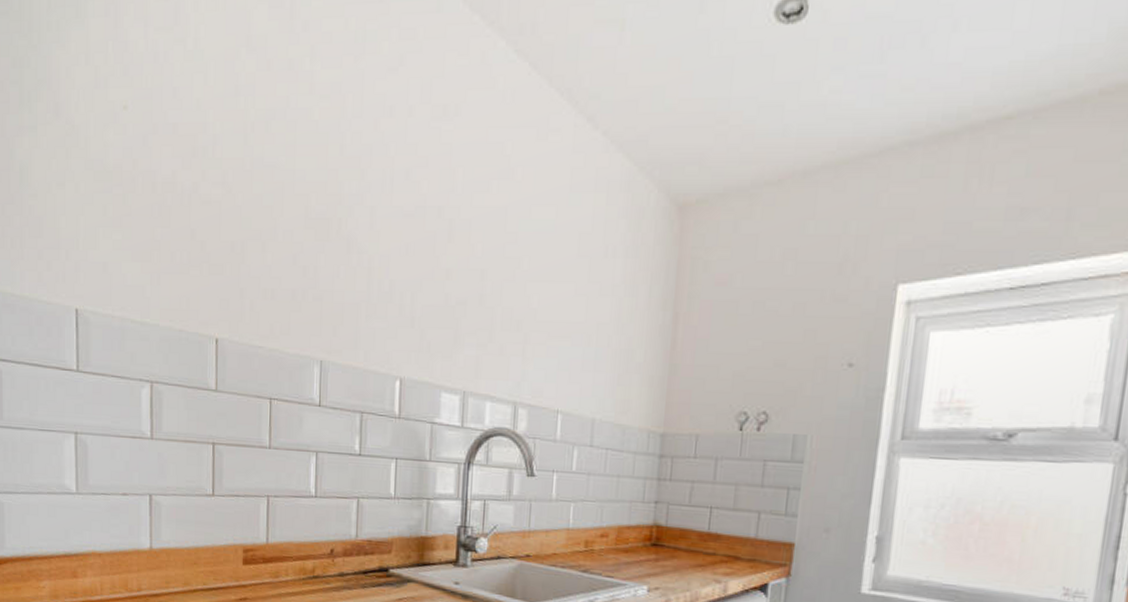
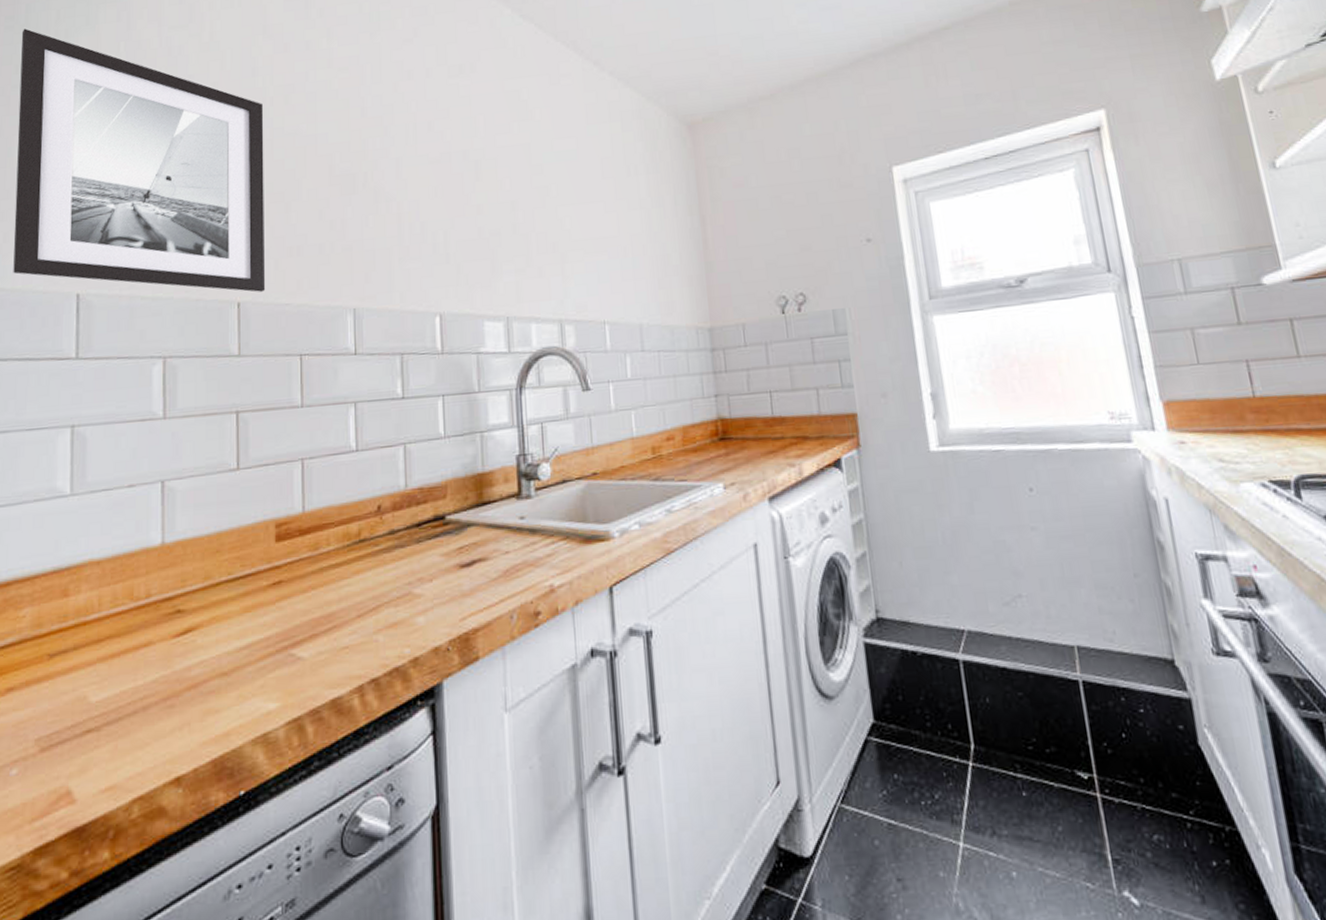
wall art: none [16,16,245,331] -> present [13,28,266,292]

